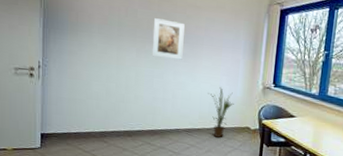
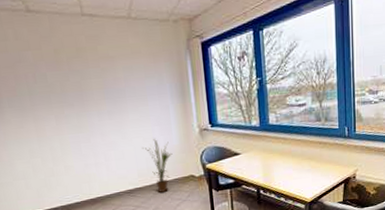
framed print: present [151,18,185,60] -> none [65,78,107,121]

